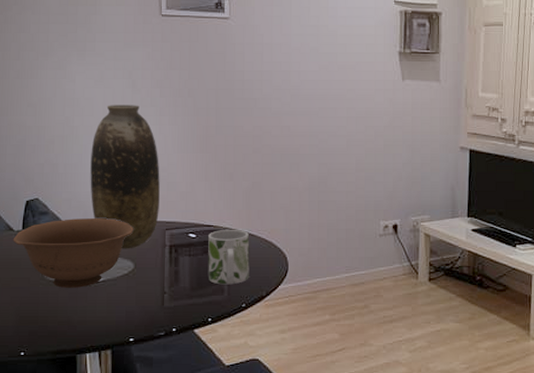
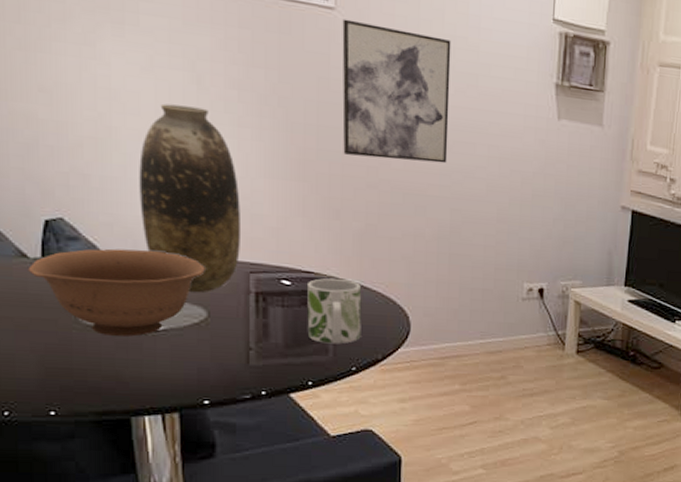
wall art: none [234,25,316,128] -> present [342,18,451,164]

